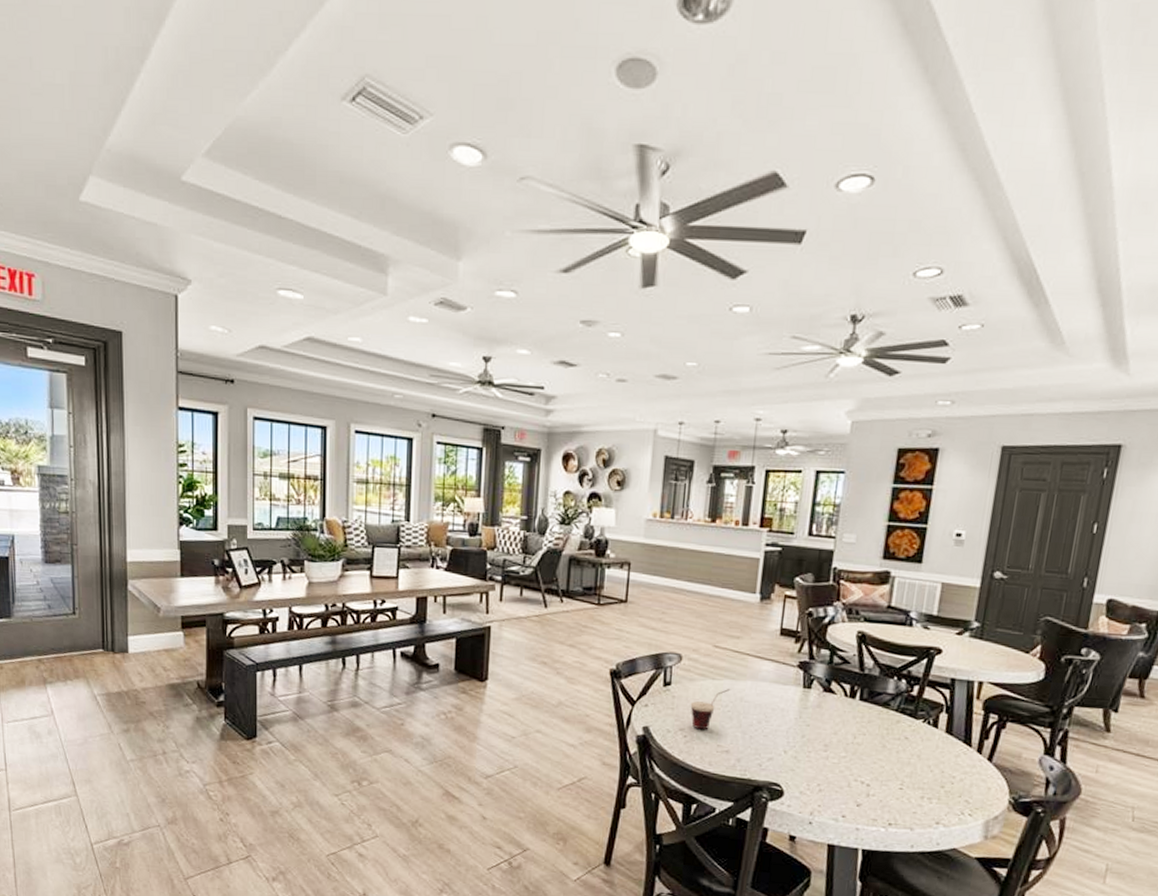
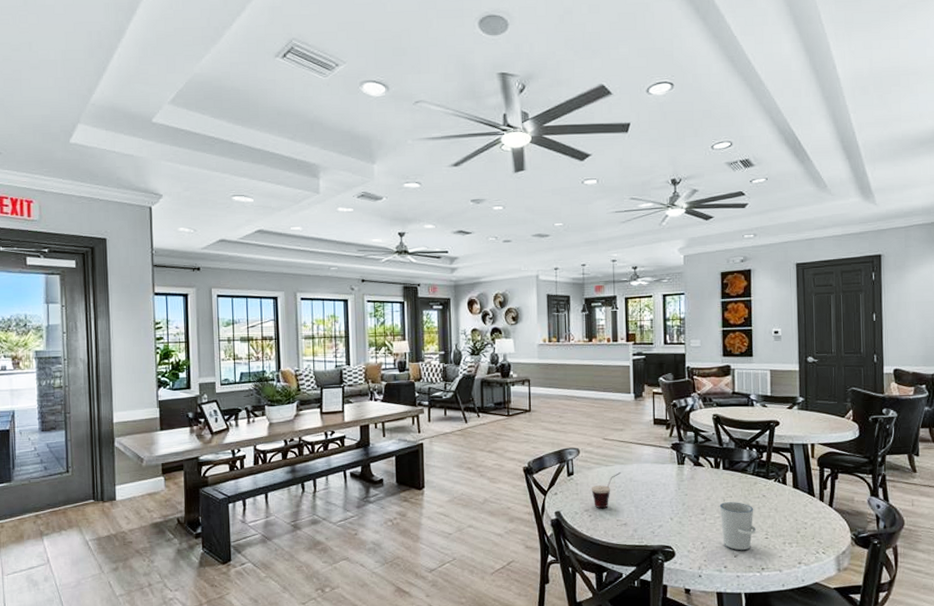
cup: none [845,740,891,800] -> present [719,502,756,551]

